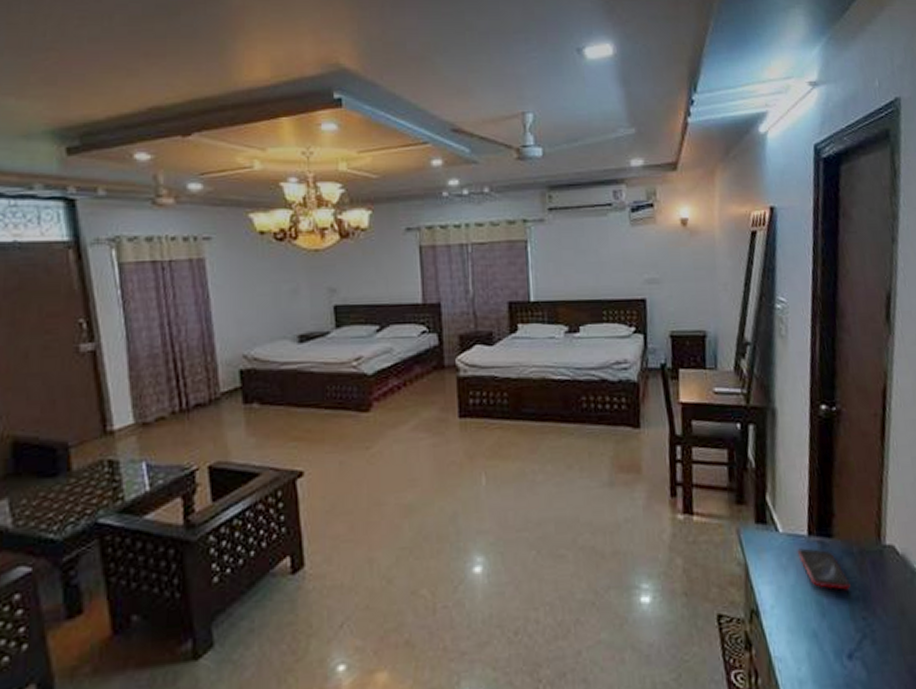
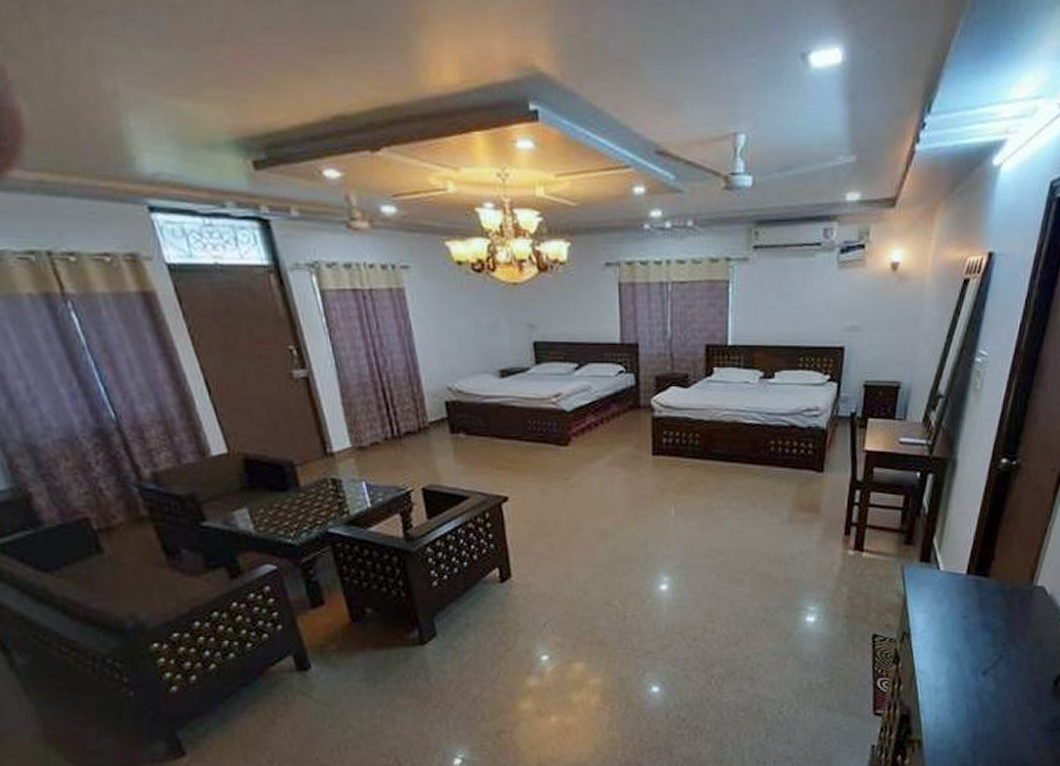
smartphone: present [797,548,851,590] -> none [954,584,997,621]

